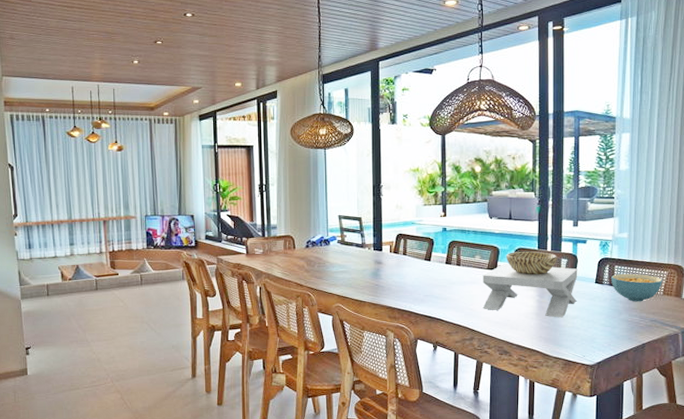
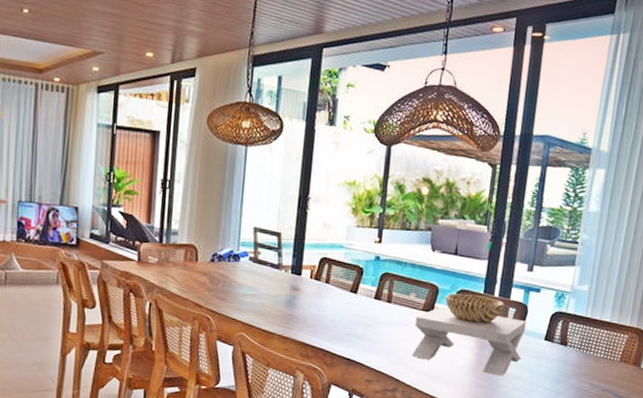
cereal bowl: present [611,273,663,302] -> none [563,332,621,367]

